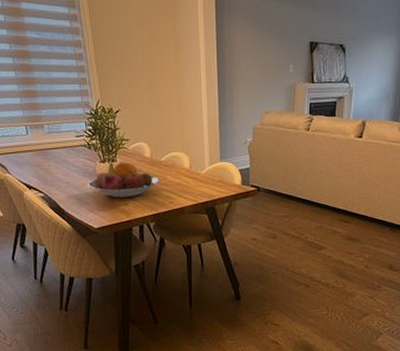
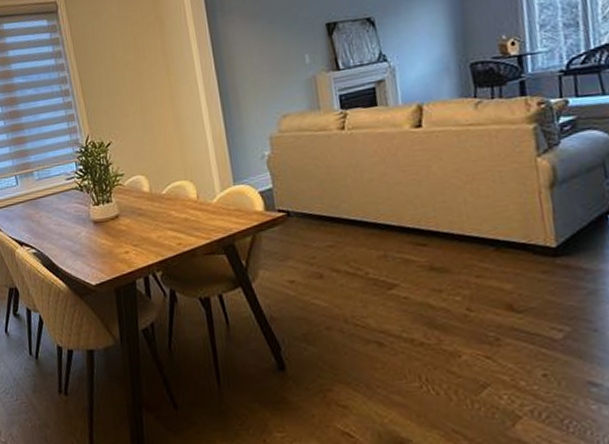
fruit bowl: present [88,162,160,198] -> none [82,201,164,245]

